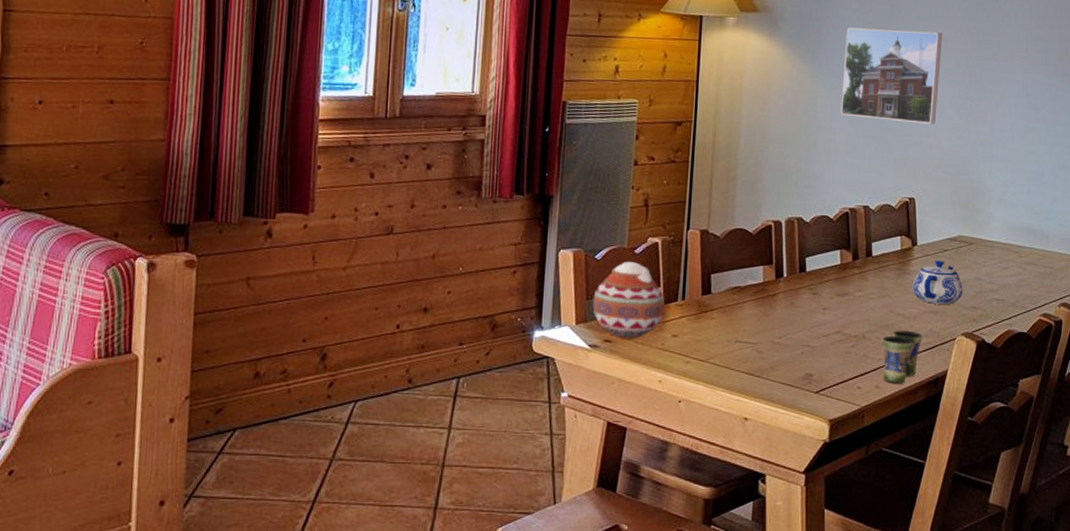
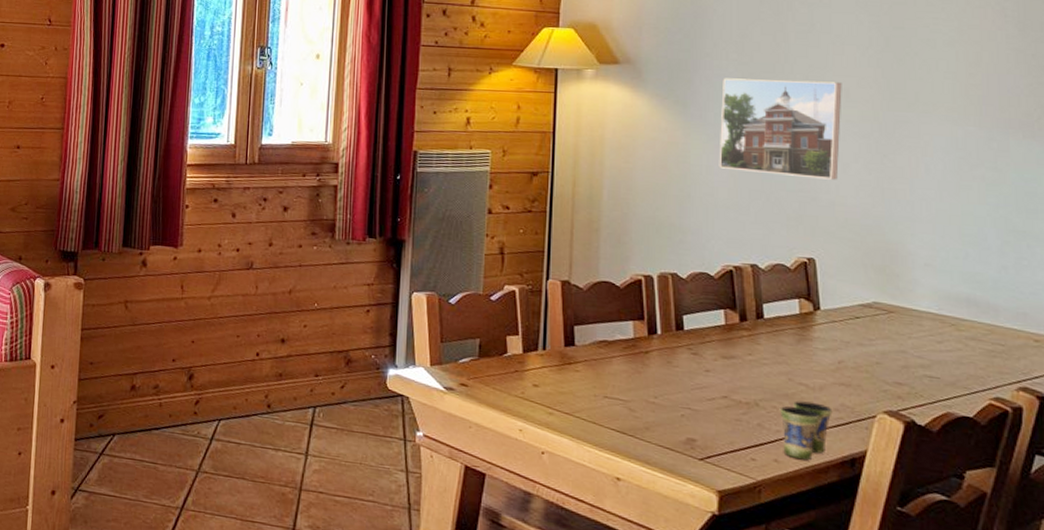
decorative ball: present [592,262,665,339] -> none [447,308,525,385]
teapot: present [912,260,963,305] -> none [816,327,882,378]

